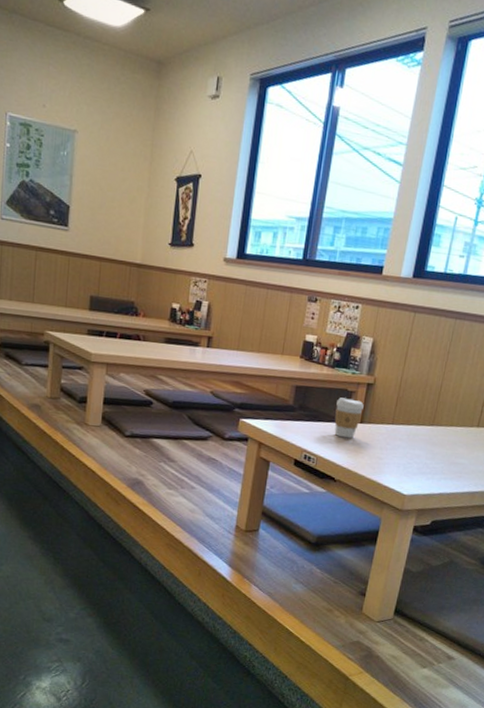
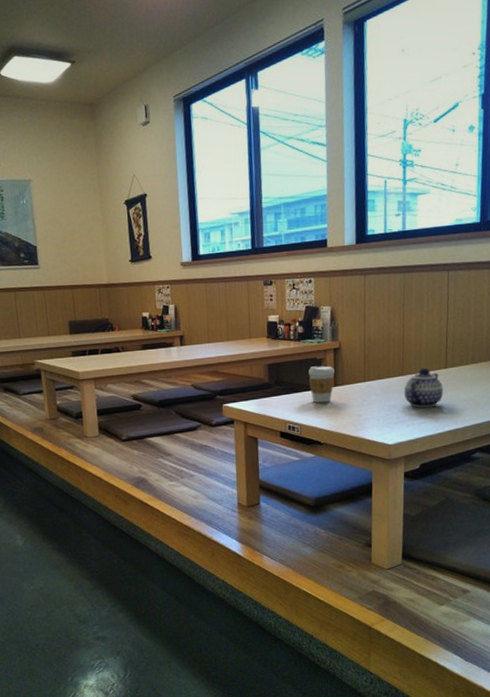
teapot: none [430,422,471,465] -> present [403,367,443,408]

